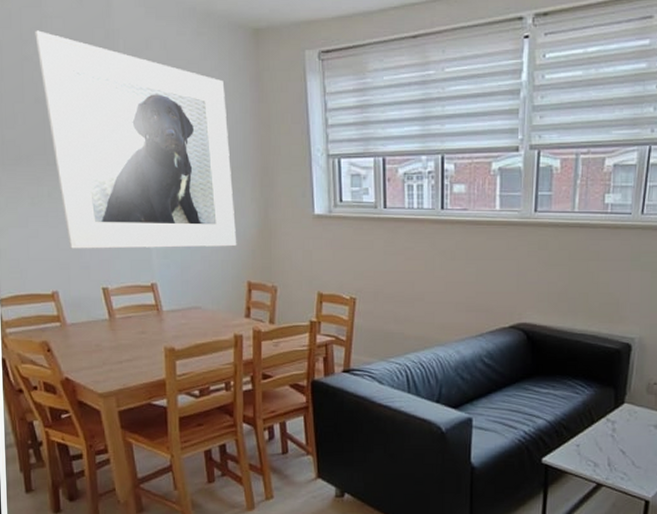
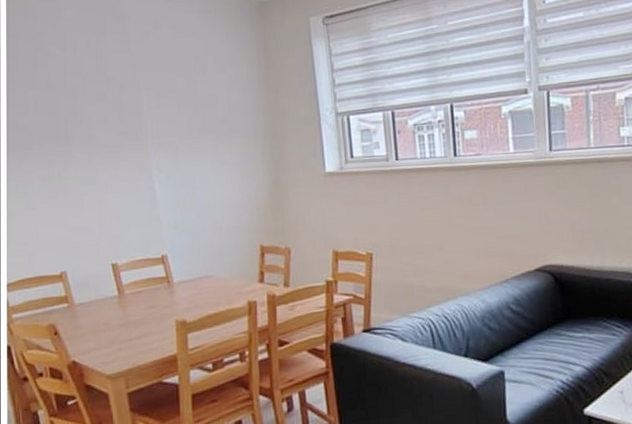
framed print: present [35,30,237,249] -> none [49,21,249,227]

